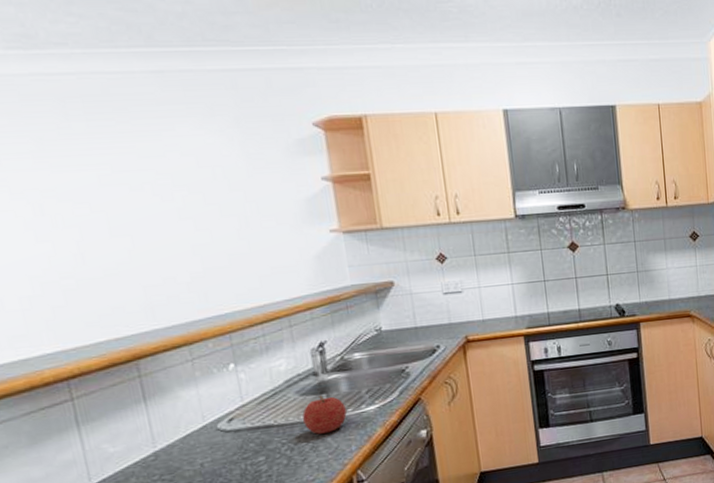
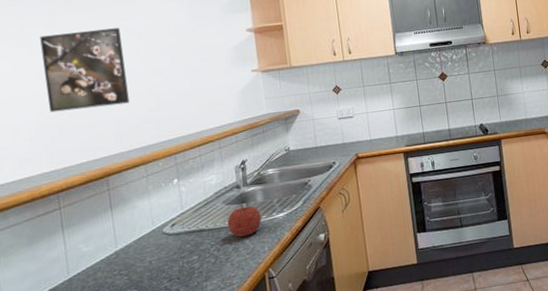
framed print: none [26,167,163,276] -> present [40,28,130,113]

